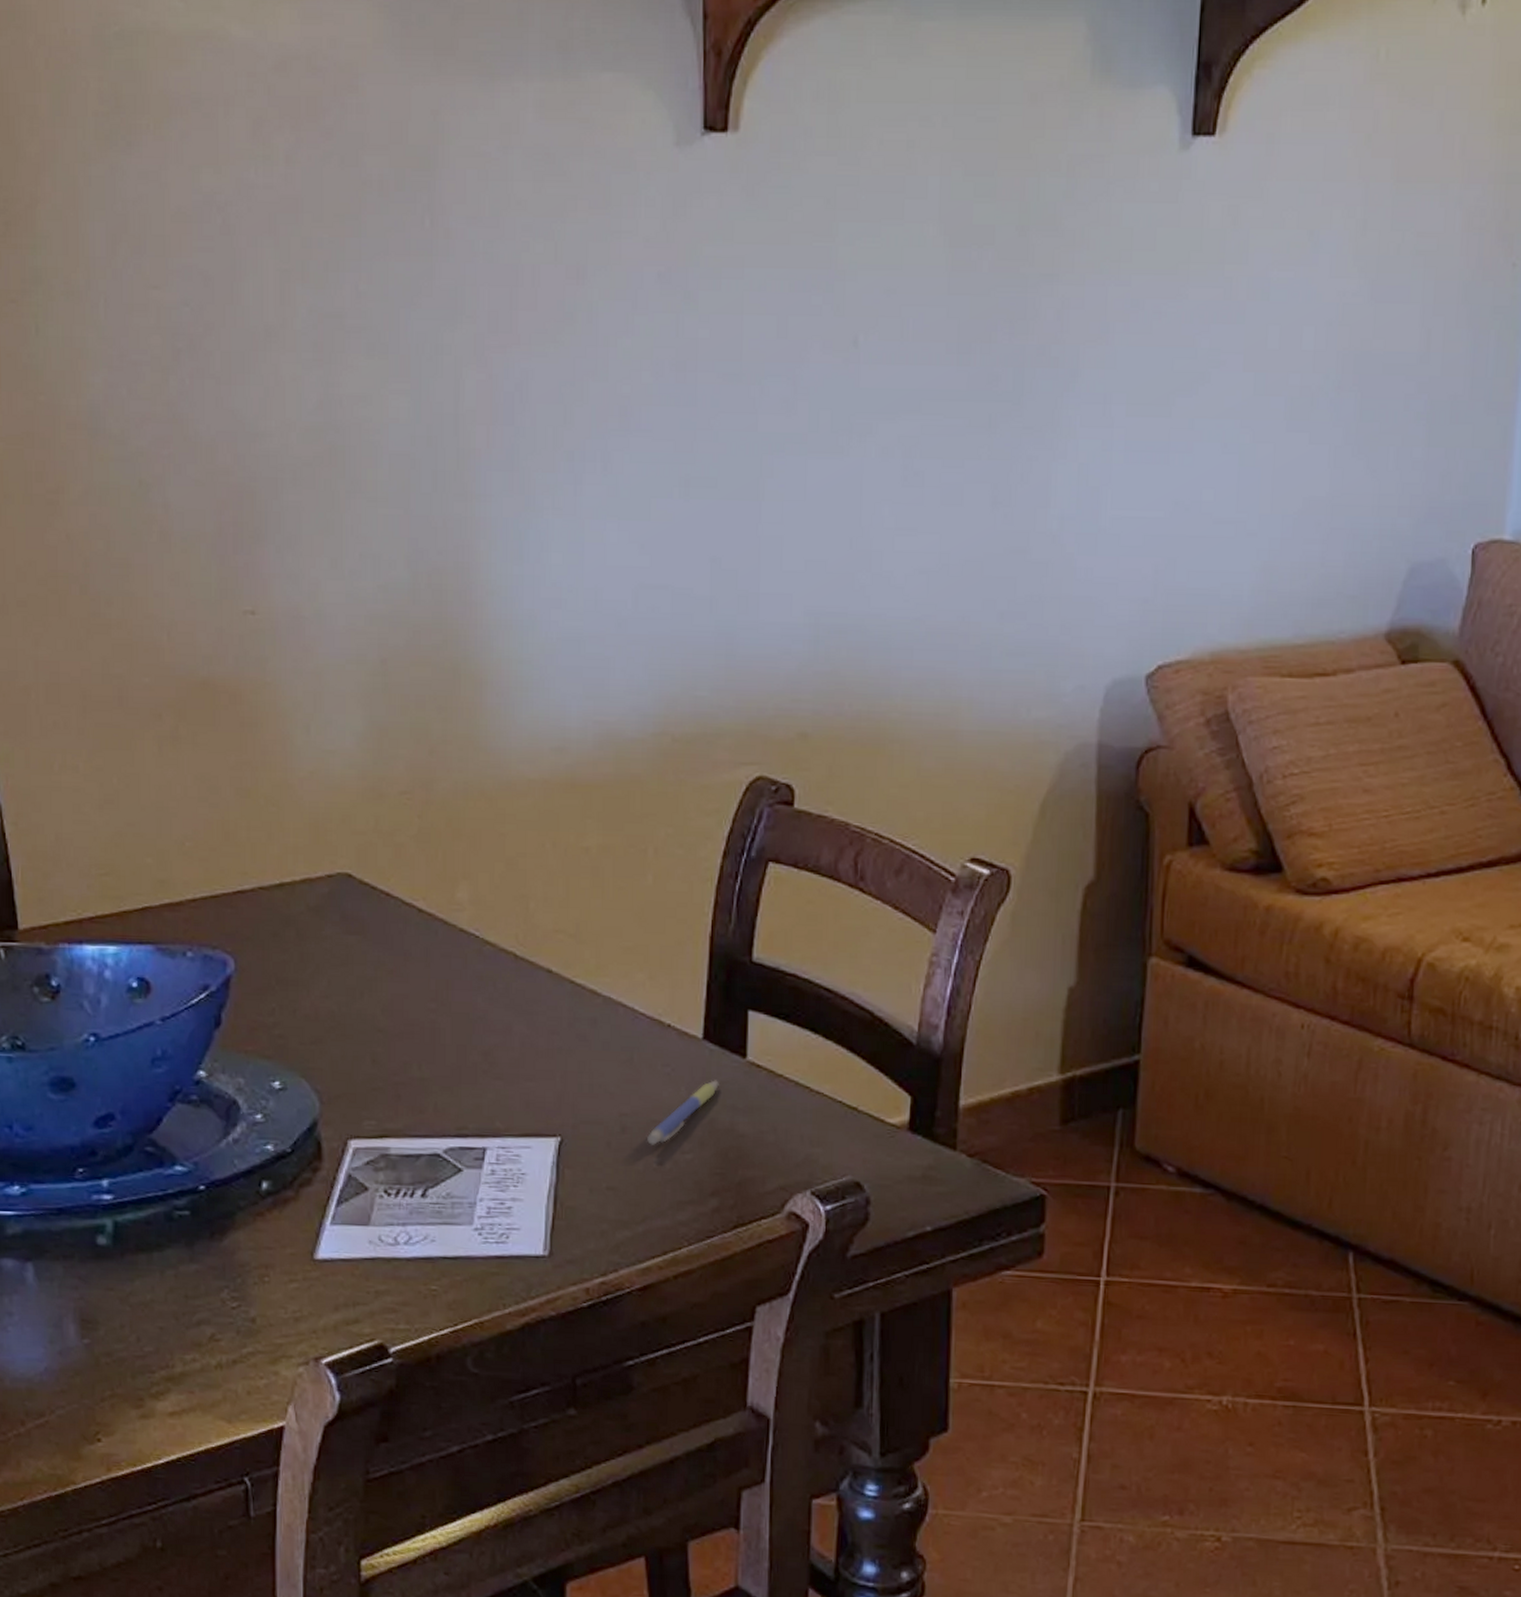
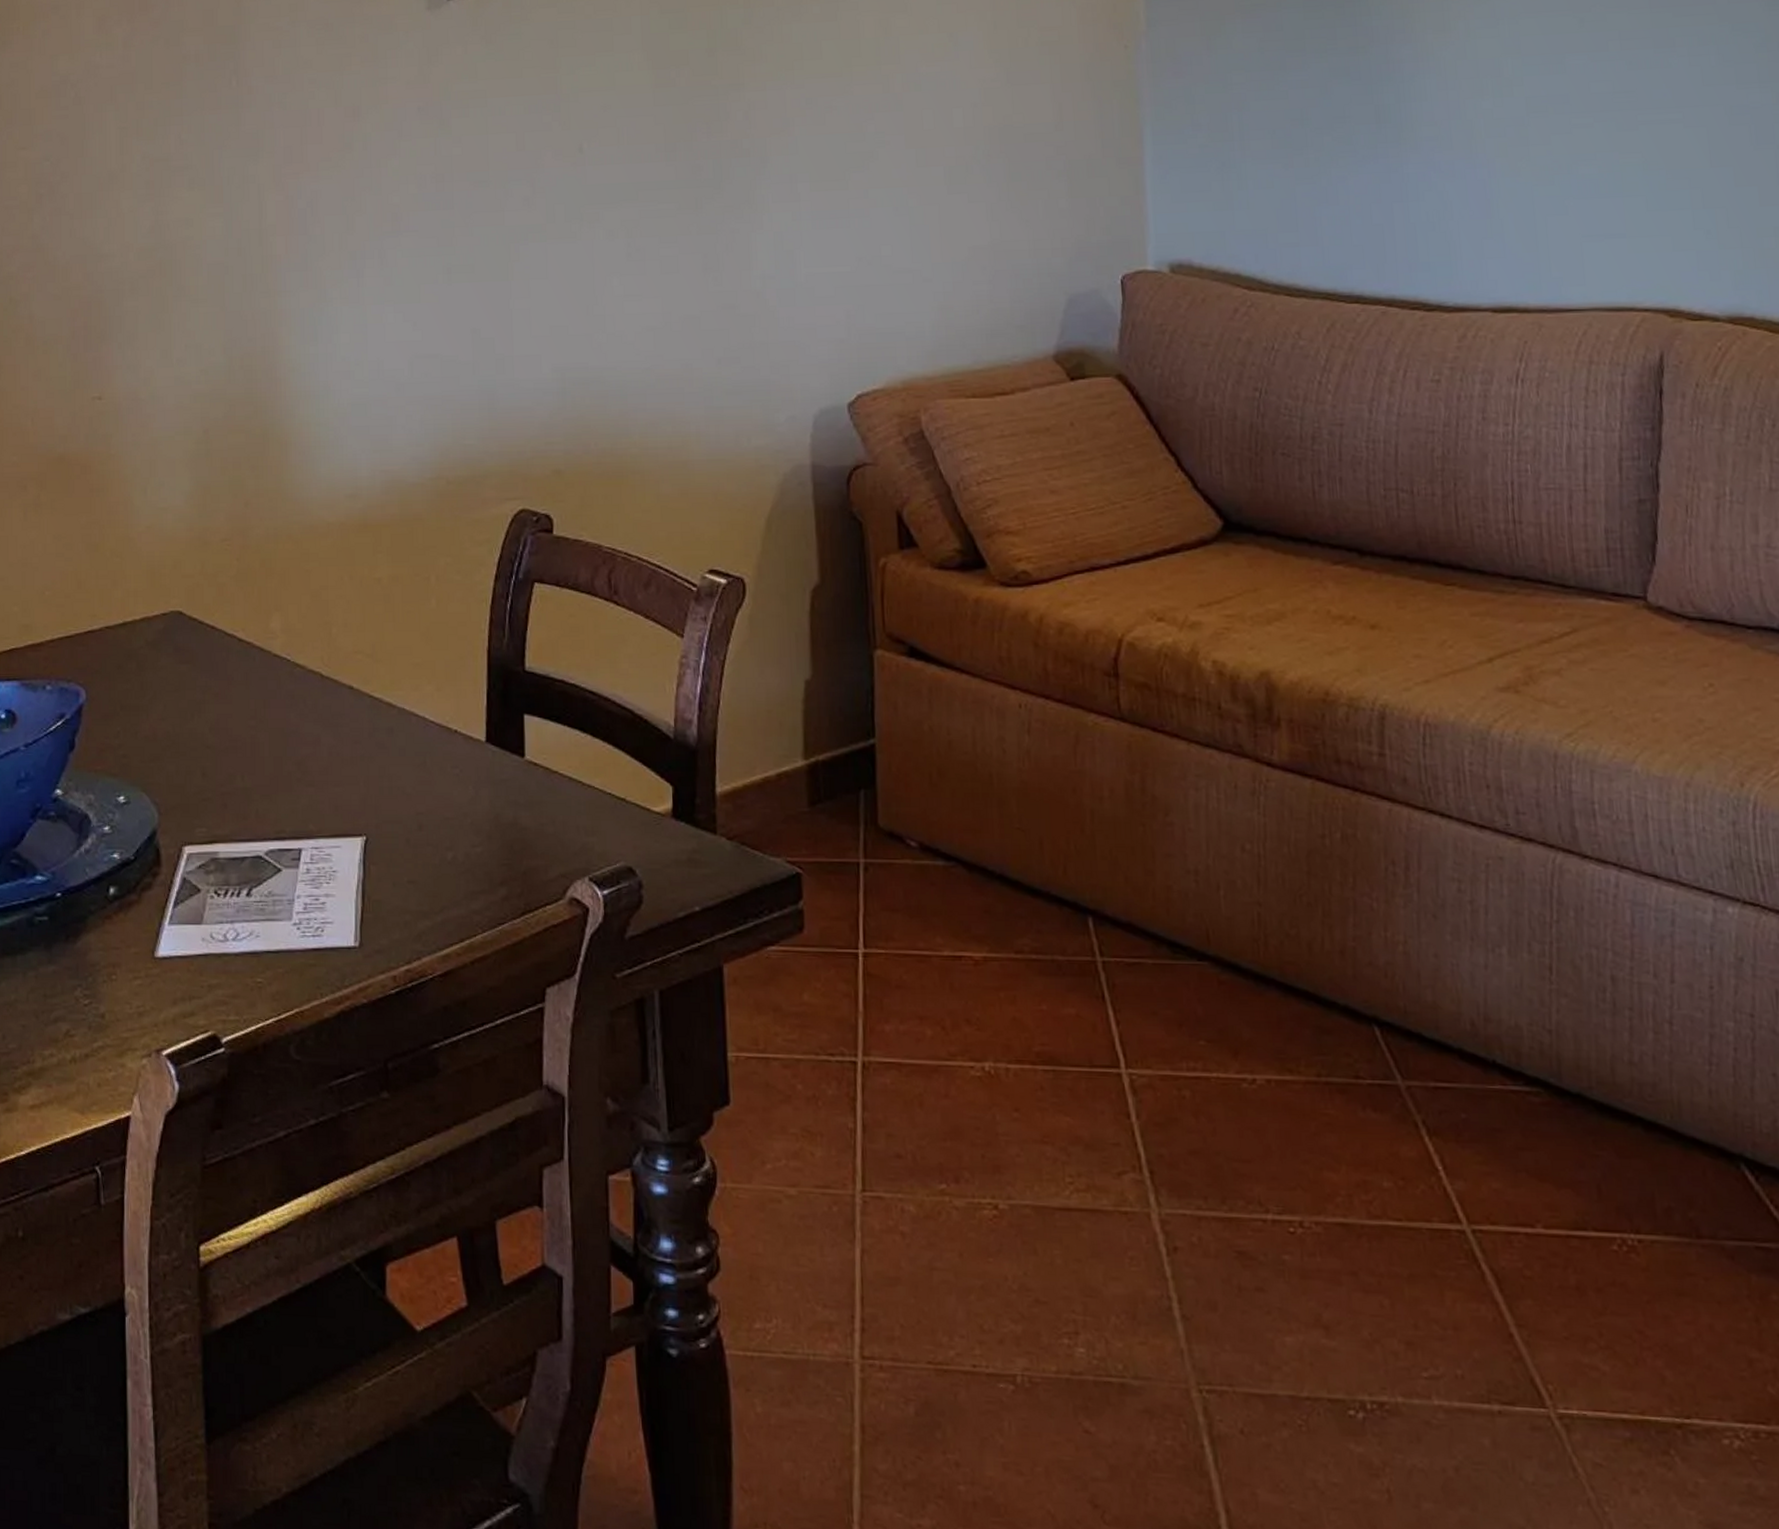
pen: present [647,1080,719,1145] -> none [441,778,502,840]

